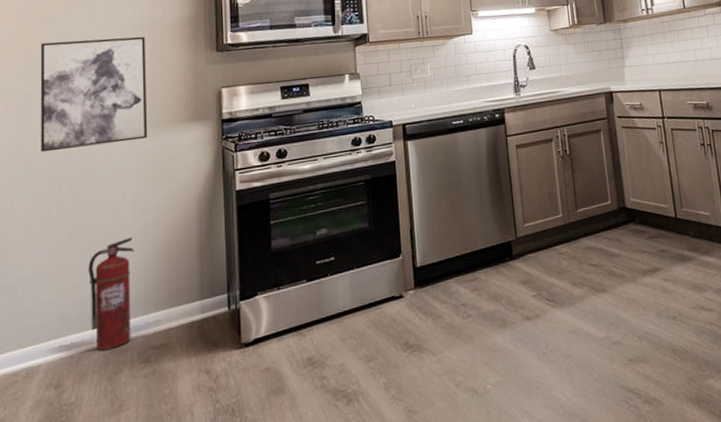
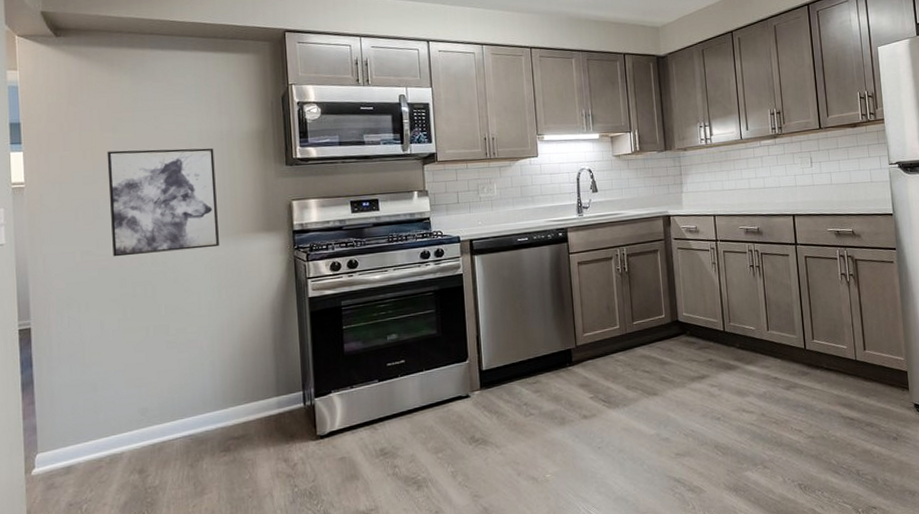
fire extinguisher: present [88,237,134,351] -> none [166,338,211,441]

